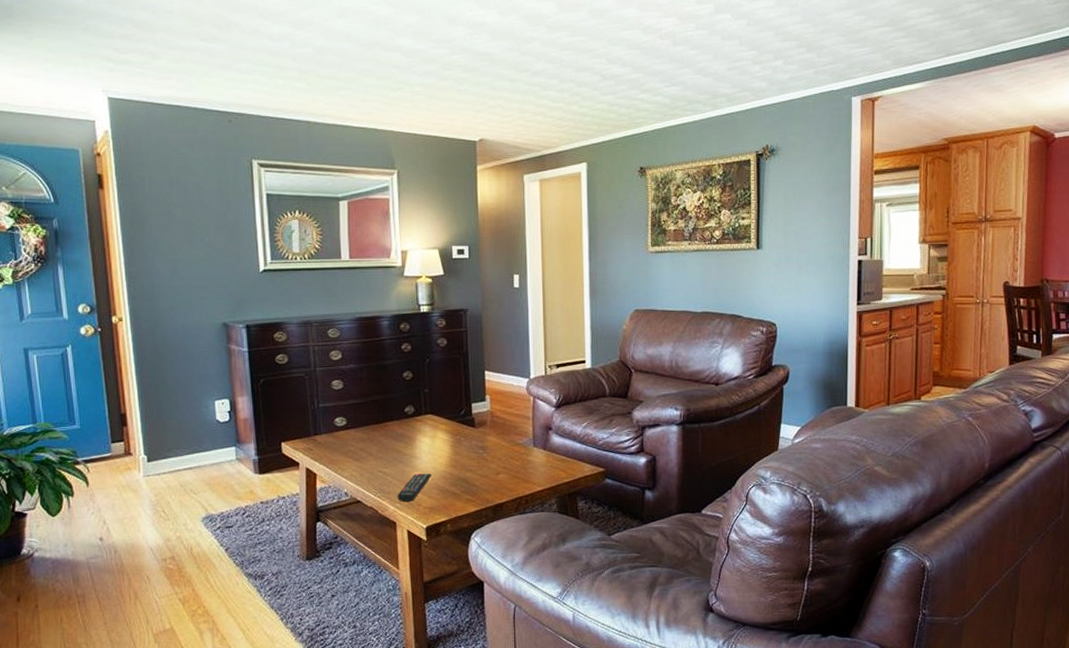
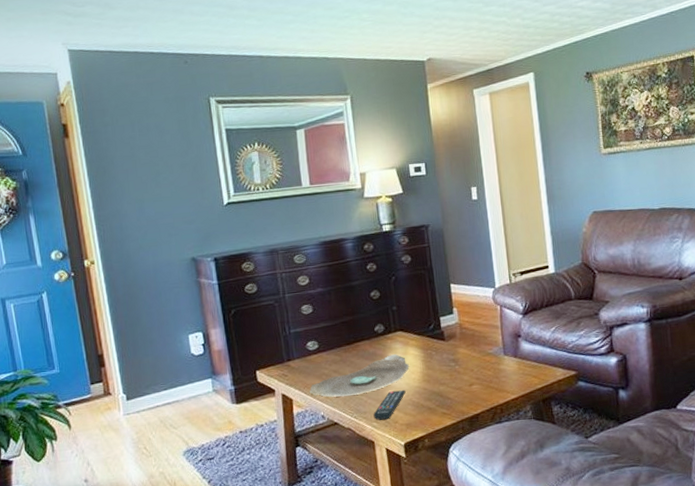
decorative bowl: none [333,437,437,475] -> present [309,354,409,397]

